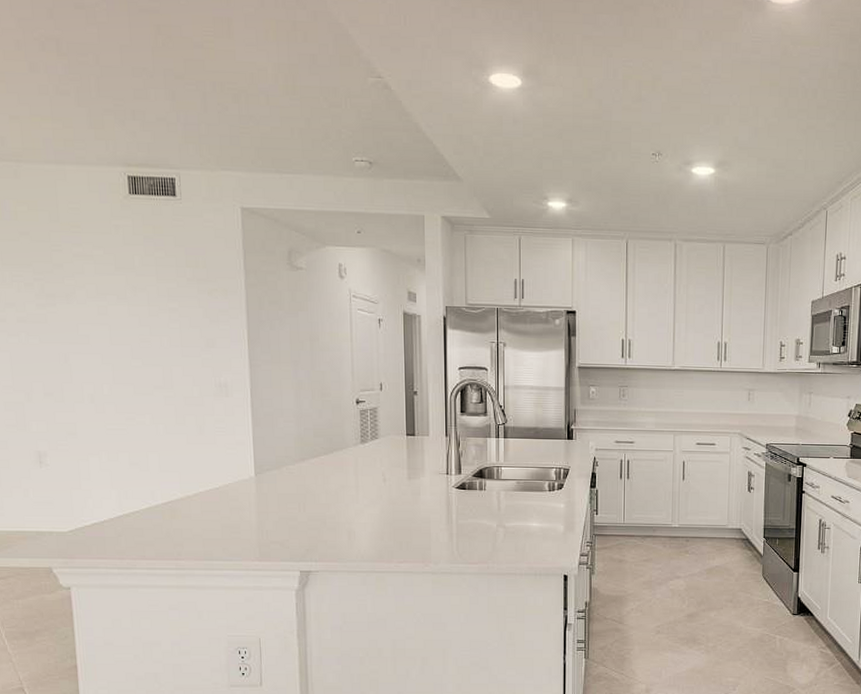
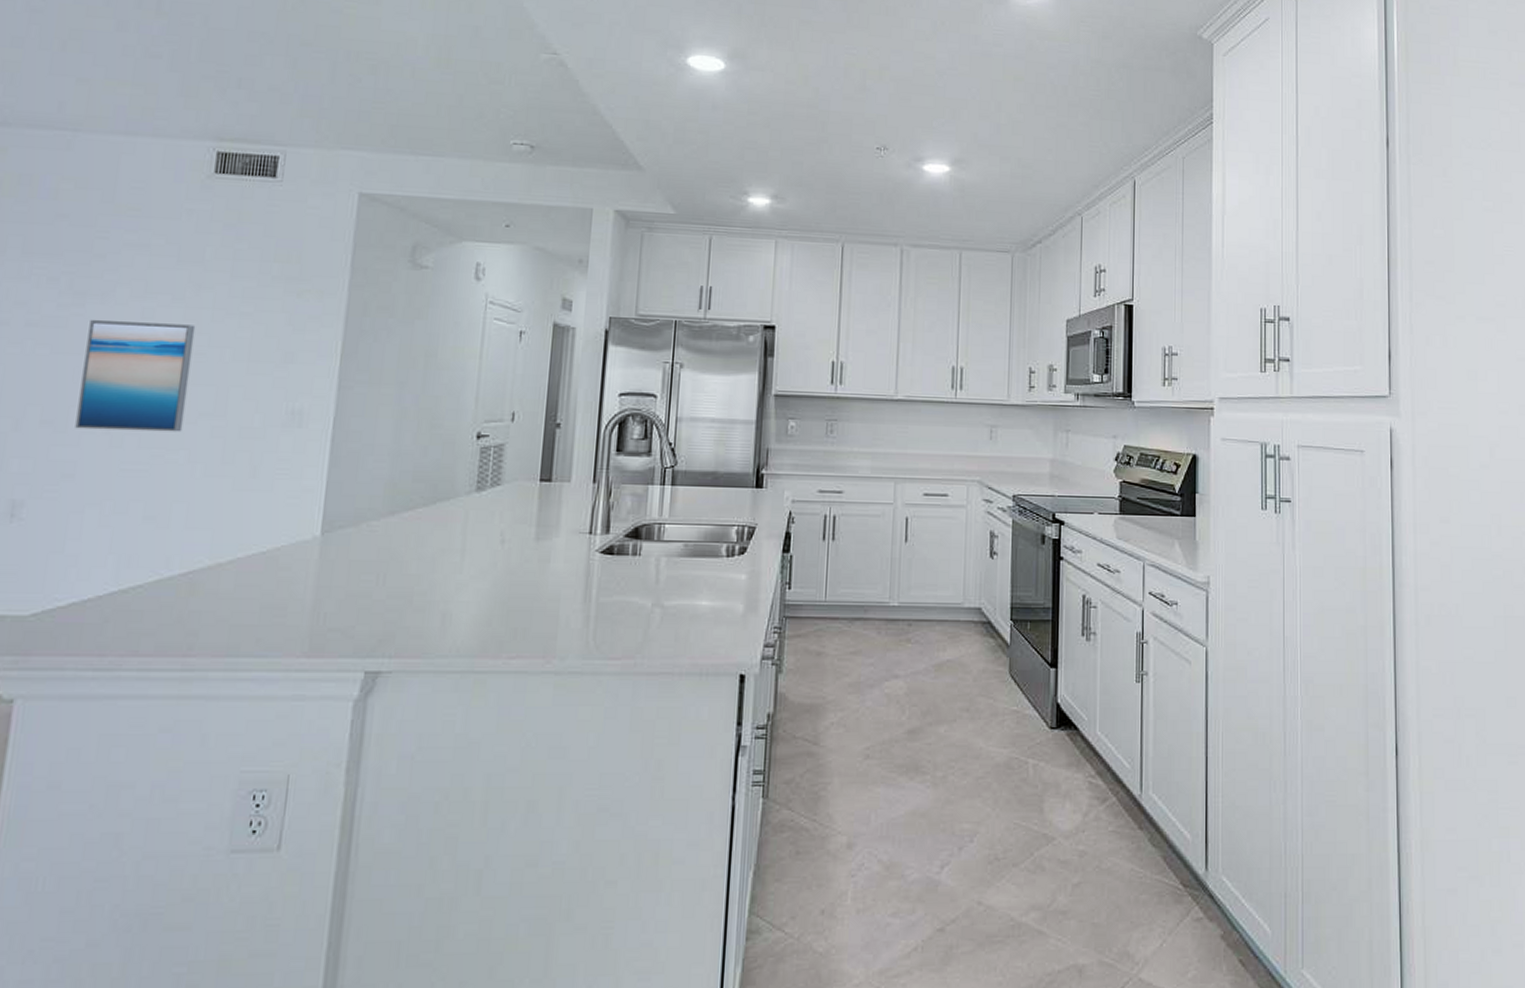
wall art: none [62,315,144,401] -> present [75,319,196,432]

